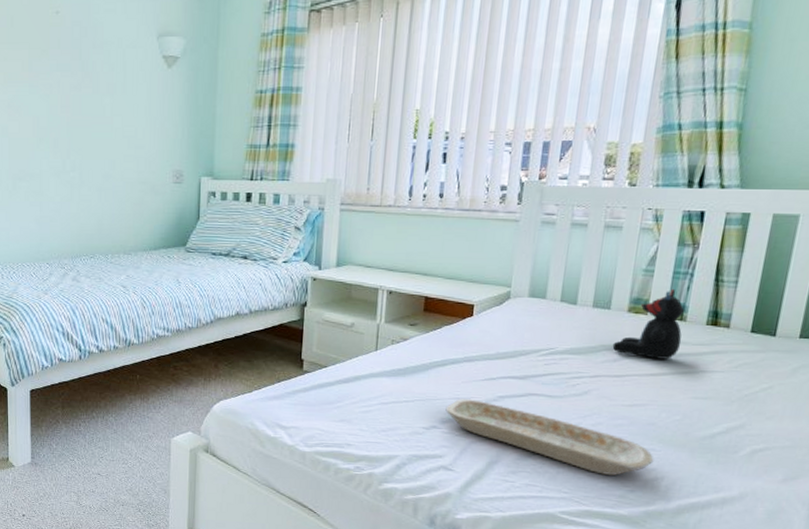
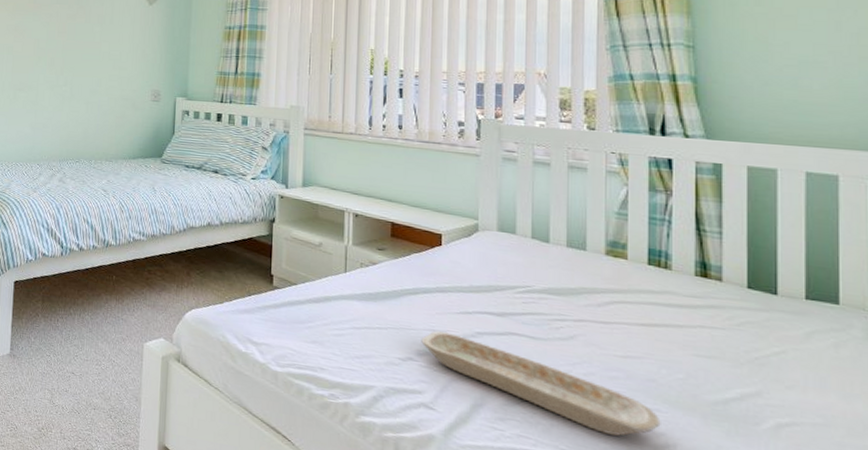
teddy bear: present [612,288,685,359] -> none [594,234,671,309]

